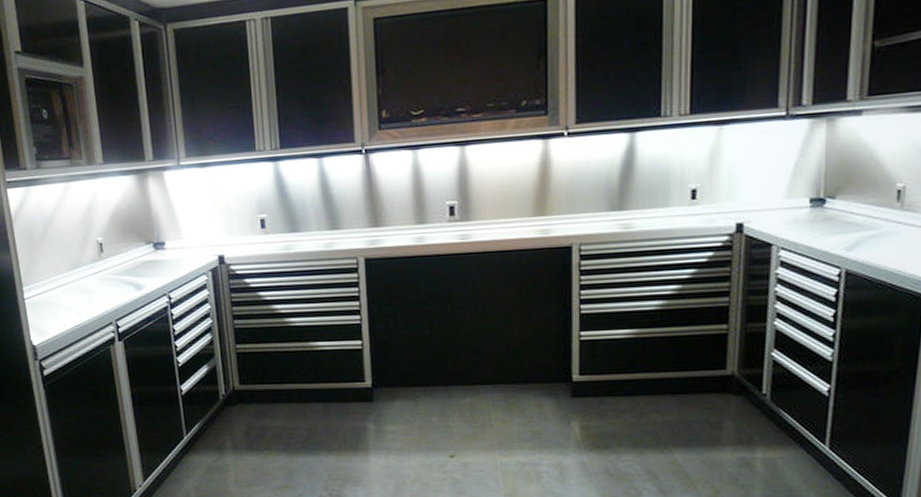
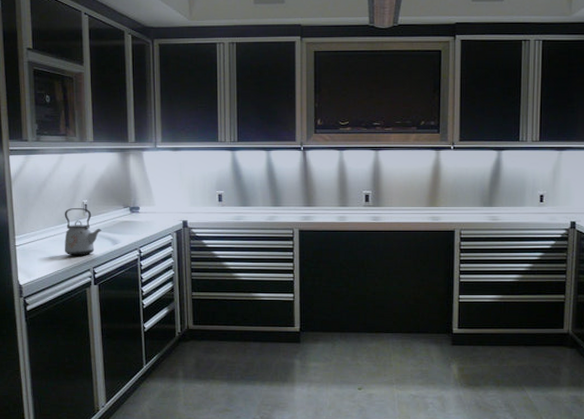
kettle: none [76,248,122,308] -> present [64,208,102,256]

